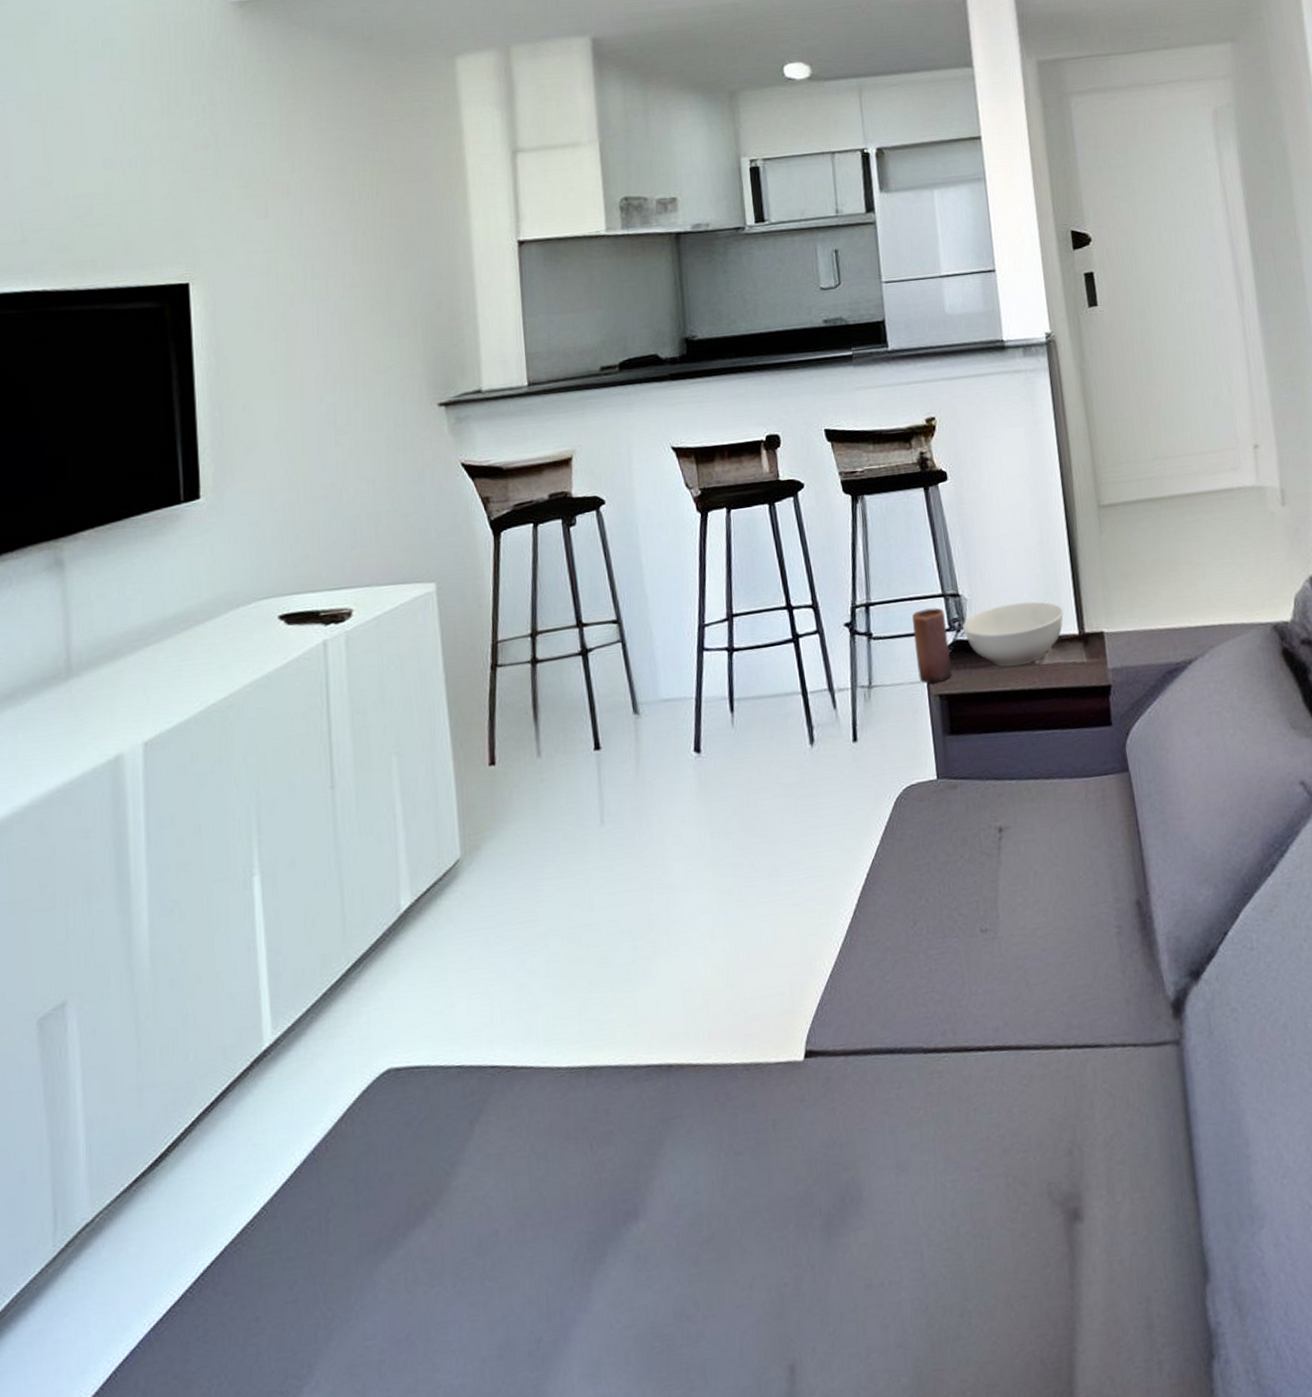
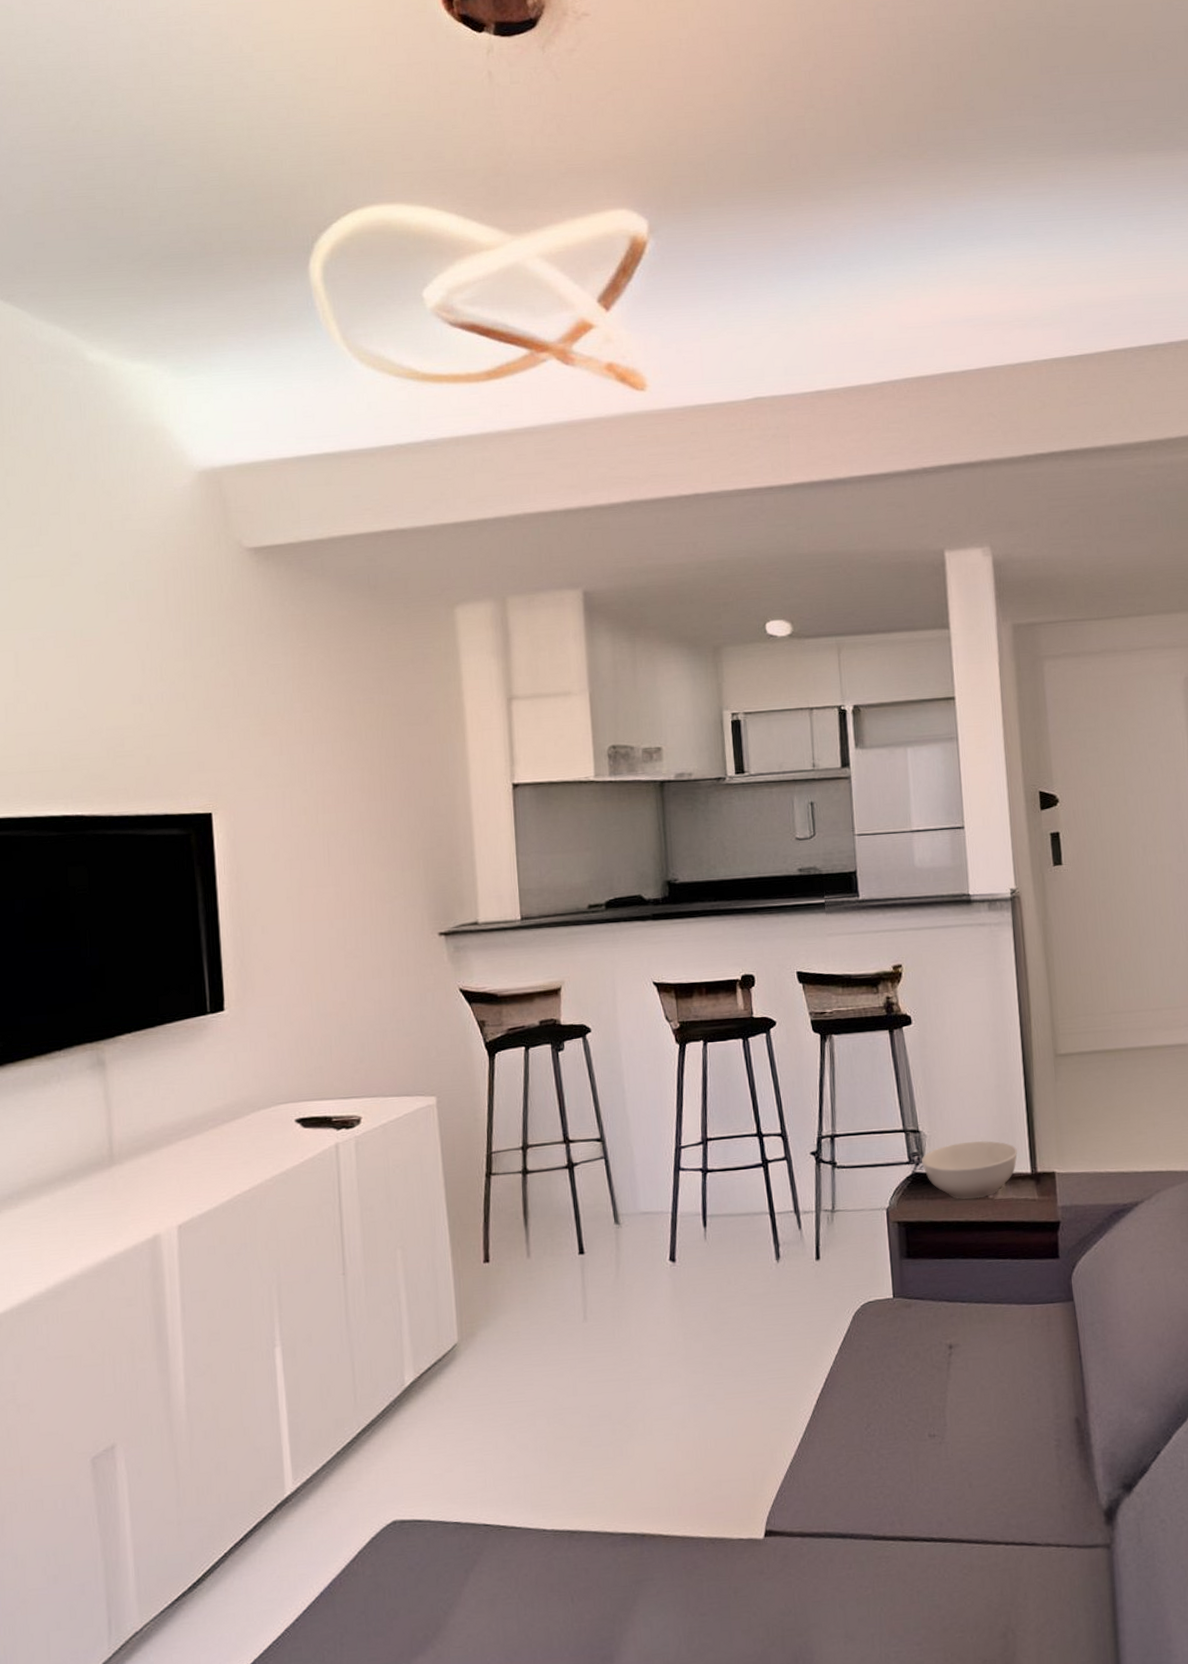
candle: present [912,607,953,684] -> none [874,1141,911,1212]

